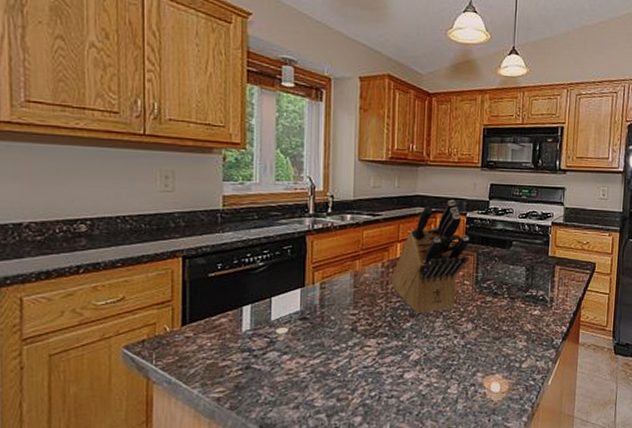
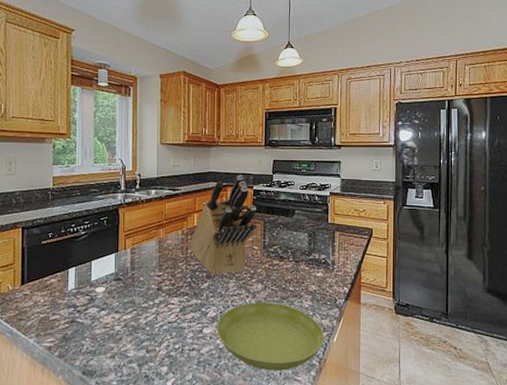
saucer: none [419,343,538,418] -> present [216,302,324,371]

